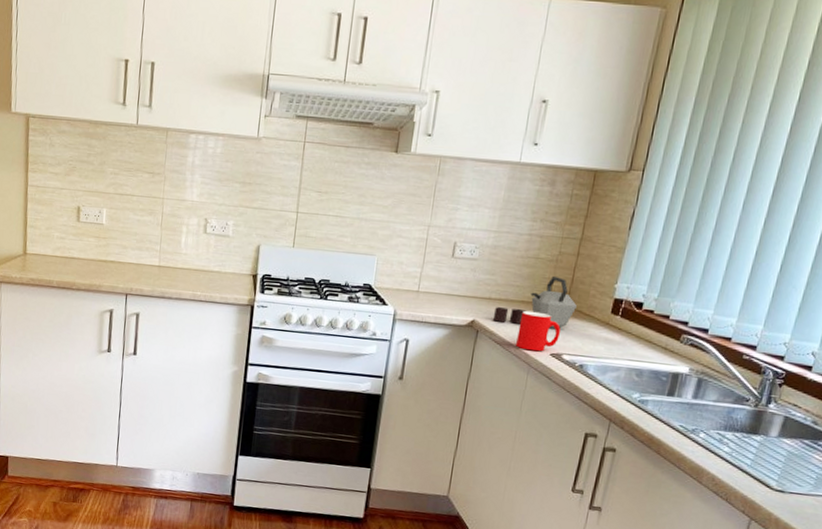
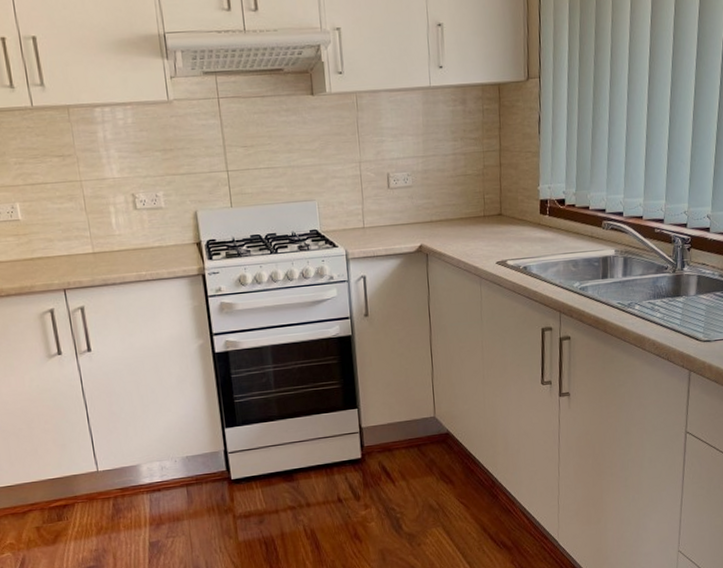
kettle: present [492,277,577,328] -> none [438,189,510,242]
cup: present [516,310,561,352] -> none [463,225,501,264]

